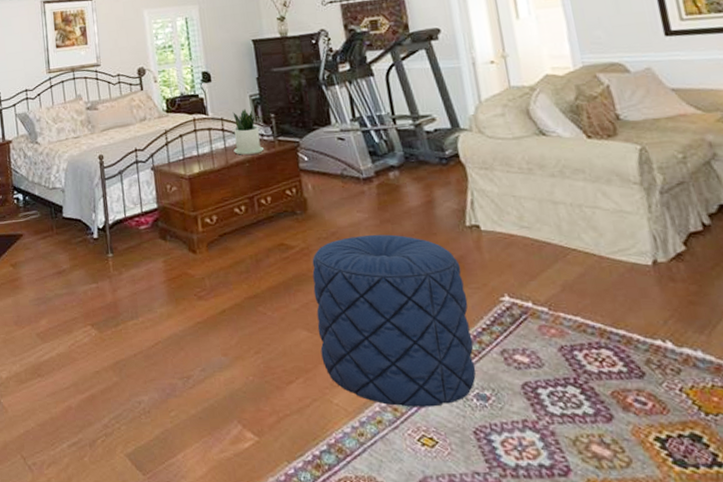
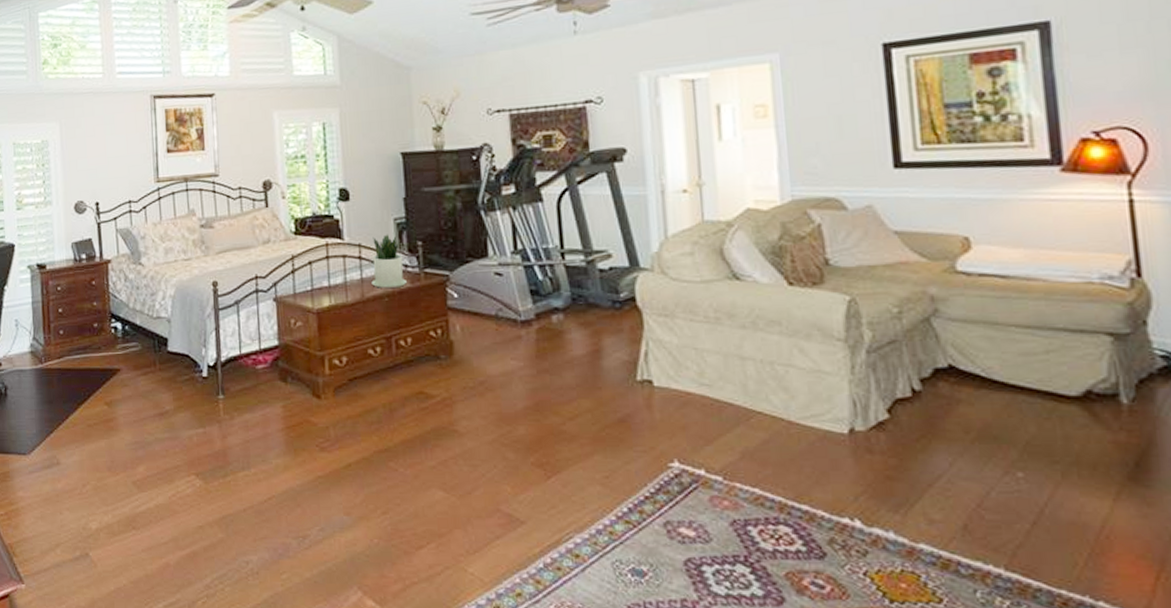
pouf: present [312,234,476,407] -> none [454,385,634,581]

